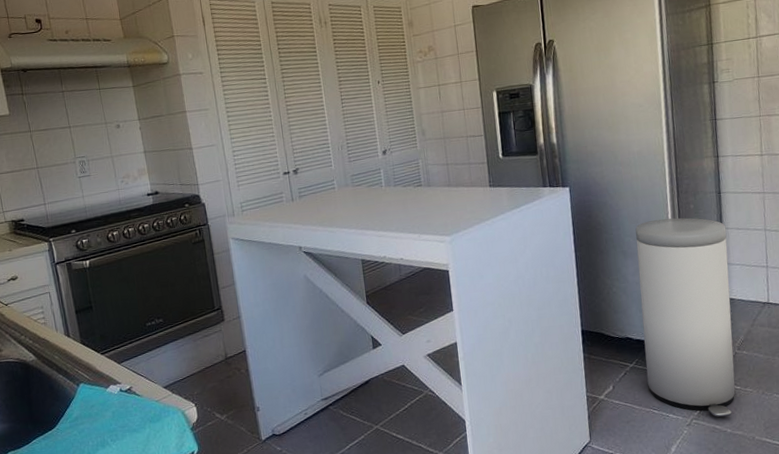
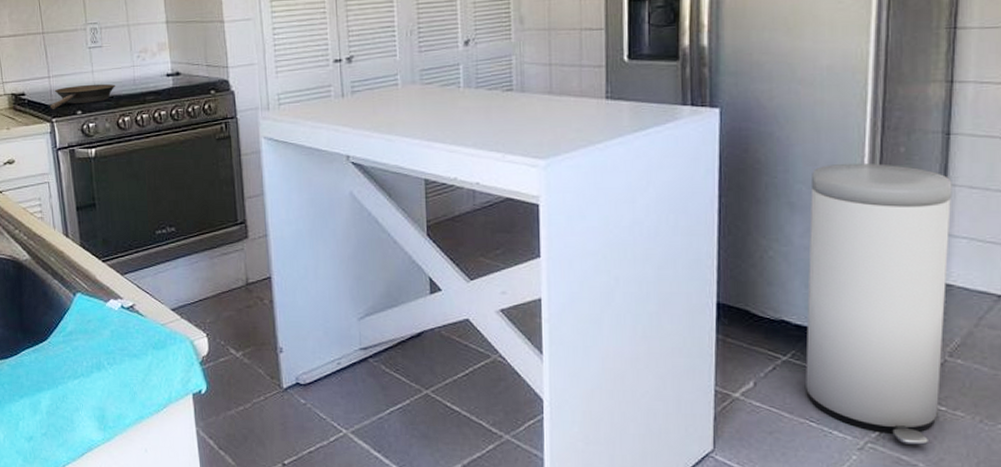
frying pan: none [47,206,104,232] -> present [50,83,115,110]

